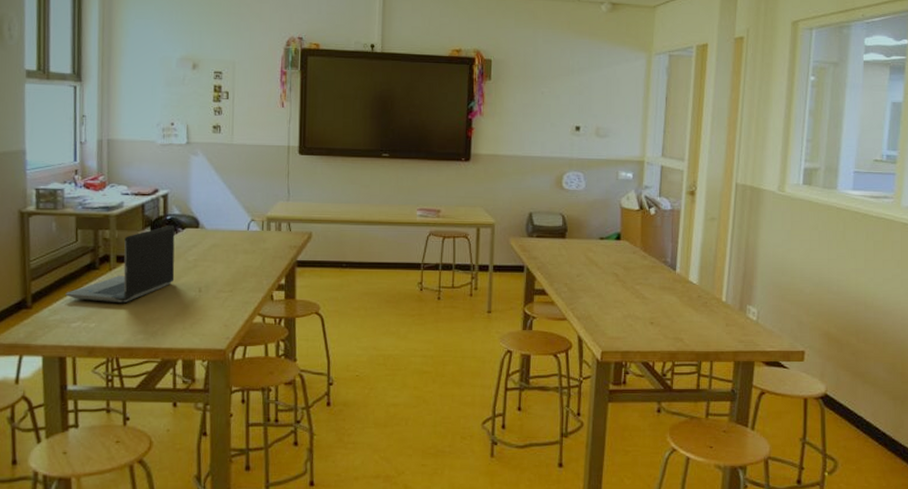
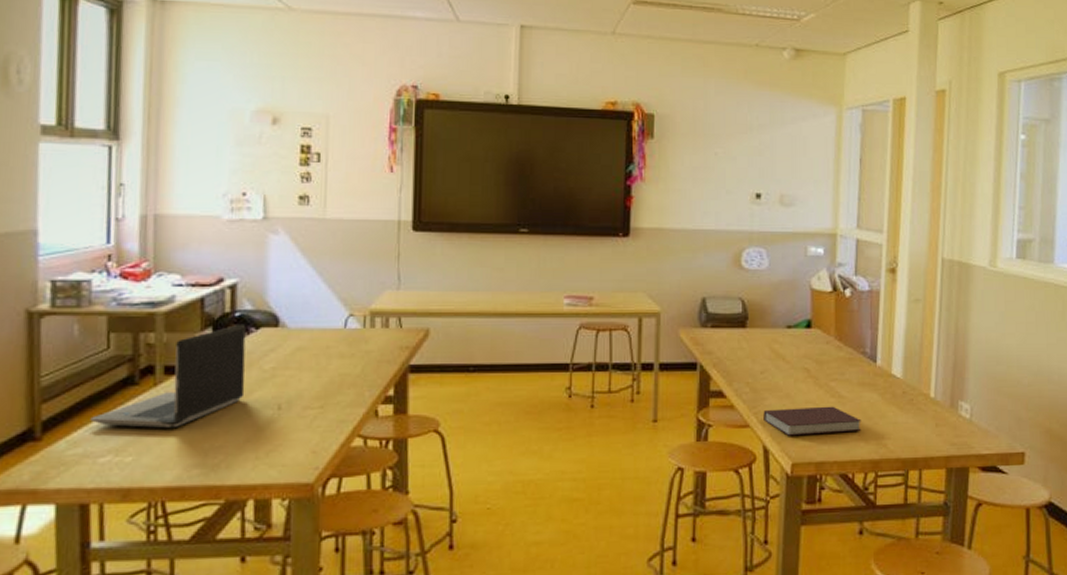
notebook: none [579,305,662,329] -> present [763,406,862,436]

